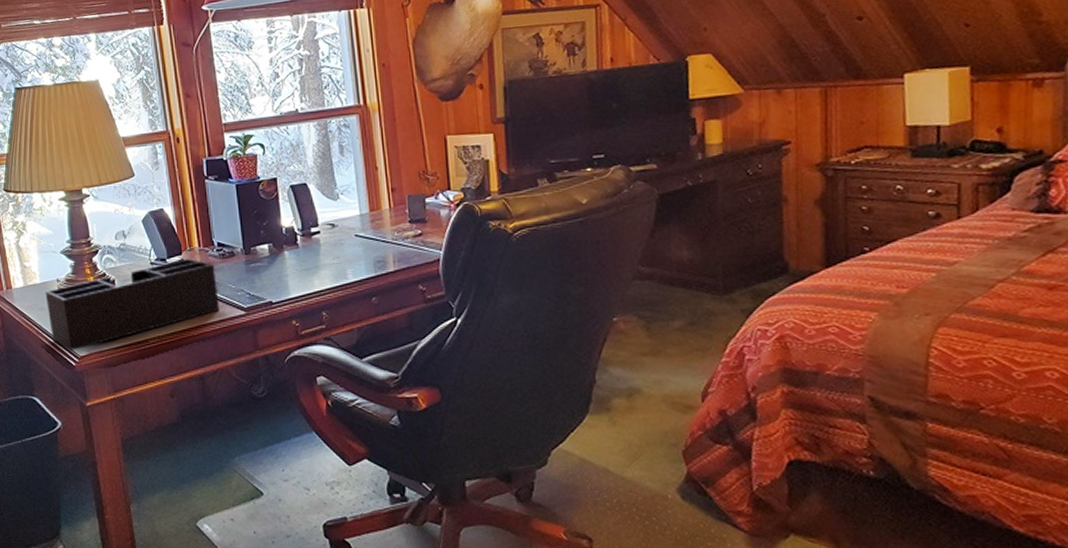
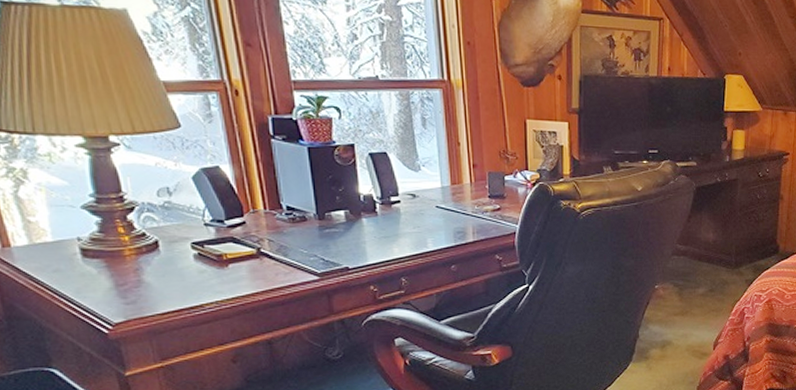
desk organizer: present [45,258,219,350] -> none [61,221,289,317]

